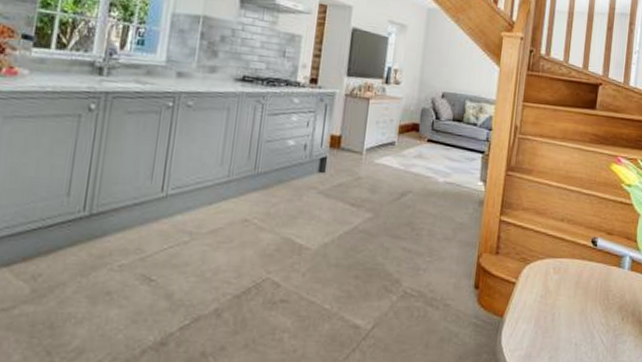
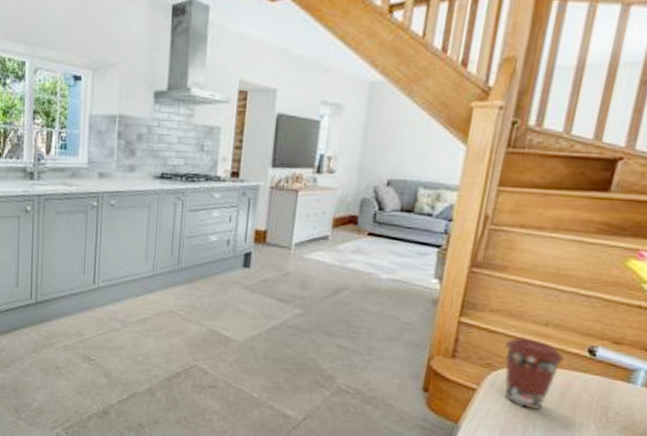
coffee cup: none [535,232,576,298] -> present [504,337,565,411]

